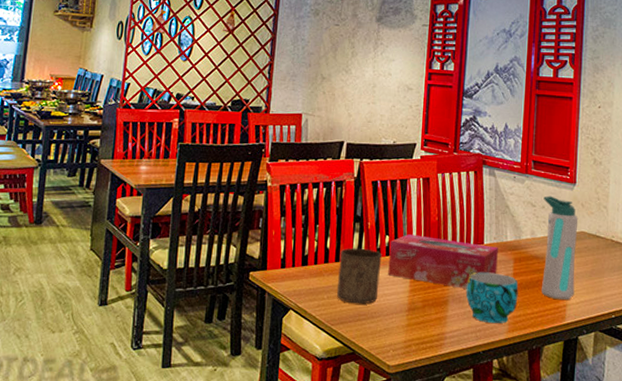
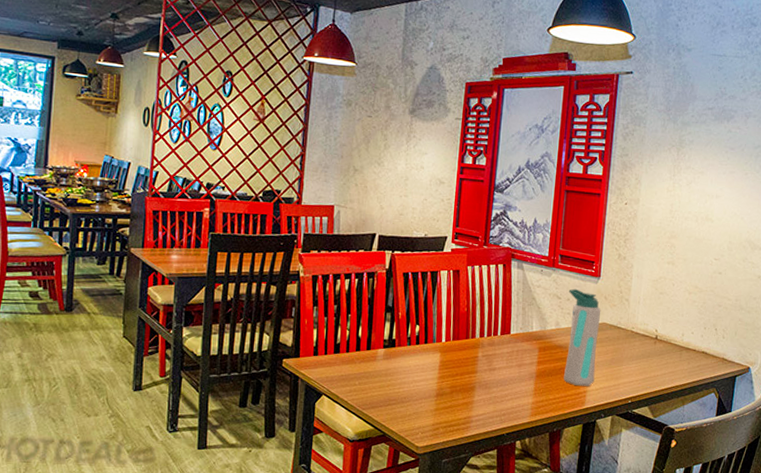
cup: present [337,247,382,304] -> none [368,336,412,390]
tissue box: present [388,234,498,289] -> none [418,324,524,376]
cup: present [465,272,519,324] -> none [492,360,542,409]

